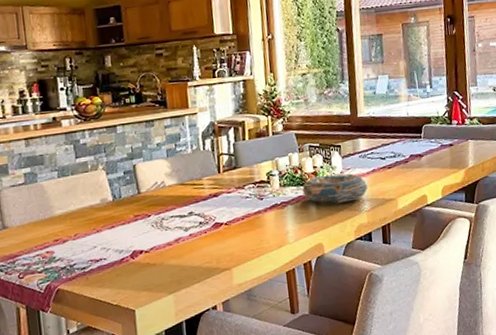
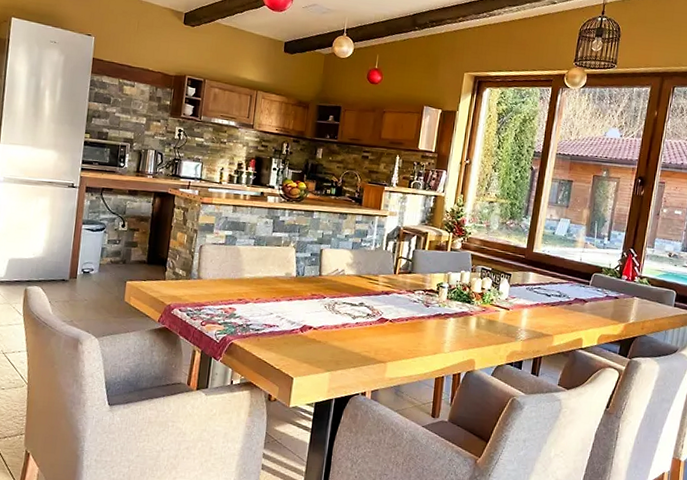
decorative bowl: present [302,173,367,203] -> none [466,297,528,328]

